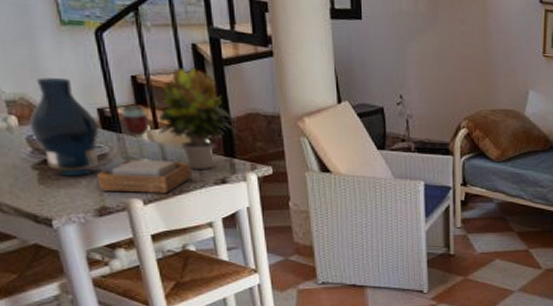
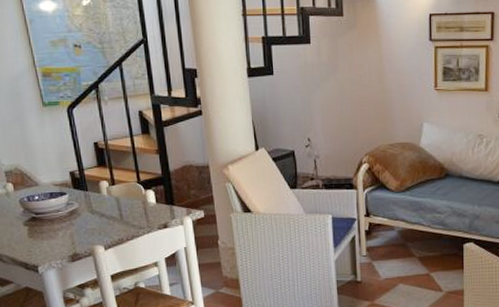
vase: present [29,77,100,177] -> none [21,150,72,230]
napkin holder: present [97,159,193,194] -> none [70,211,141,241]
wineglass: present [120,104,154,161] -> none [86,166,112,213]
potted plant: present [157,66,233,170] -> none [114,130,172,218]

